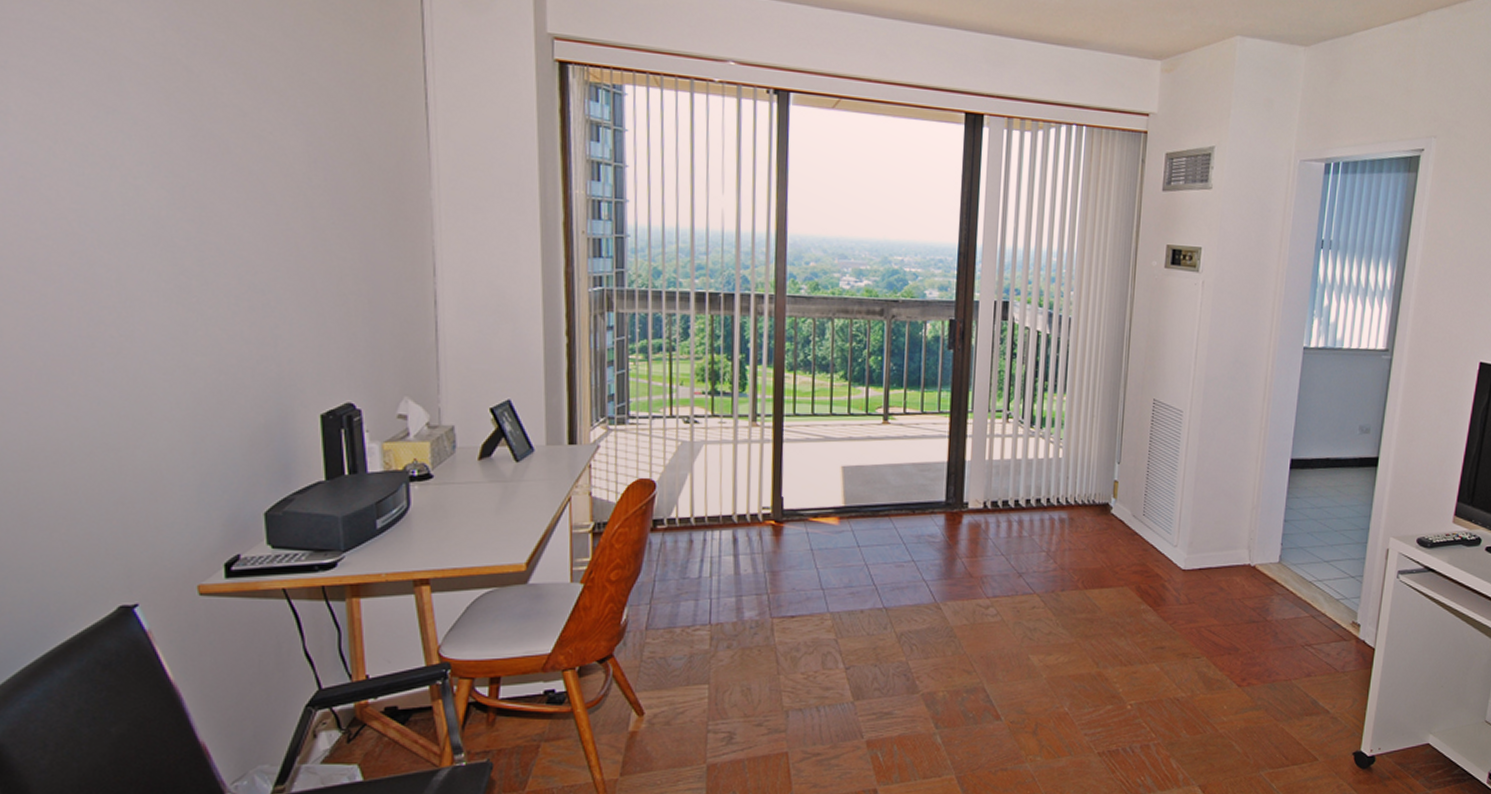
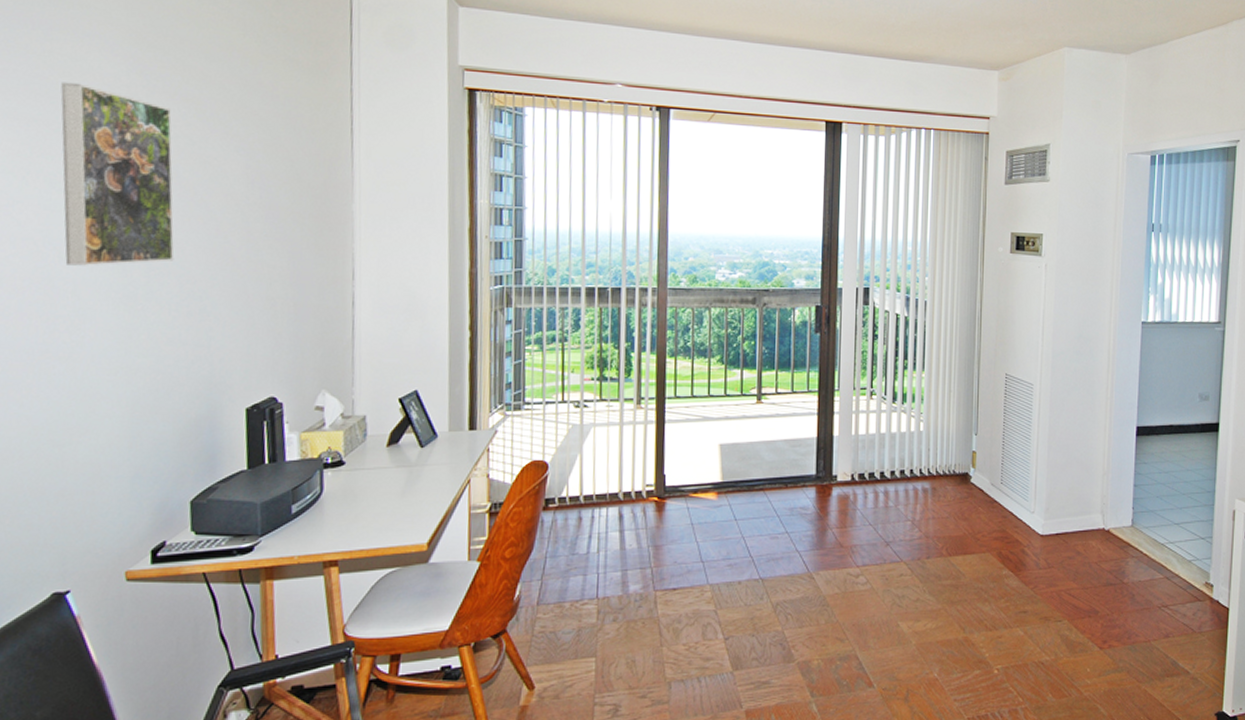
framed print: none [86,37,230,252] -> present [61,82,174,266]

